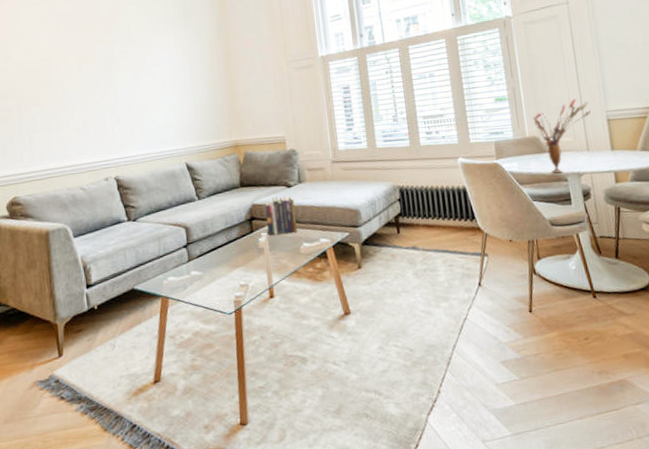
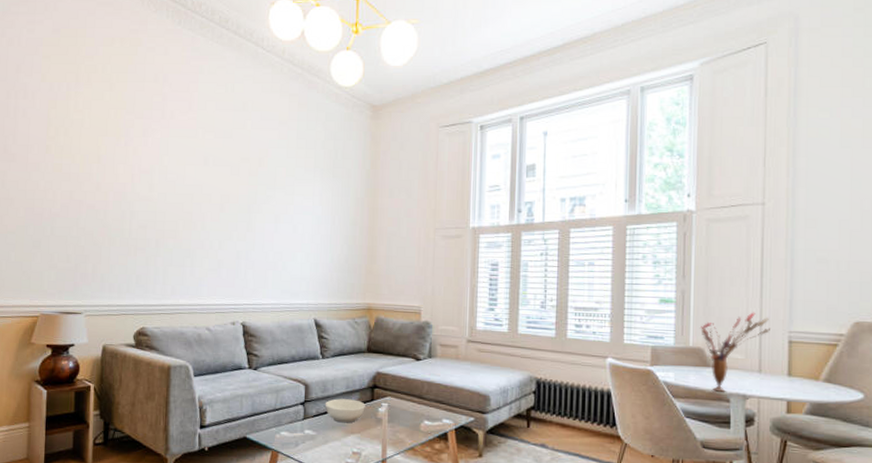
bowl: none [207,234,246,259] -> present [324,398,365,423]
books: present [264,195,297,236] -> none [388,368,421,409]

